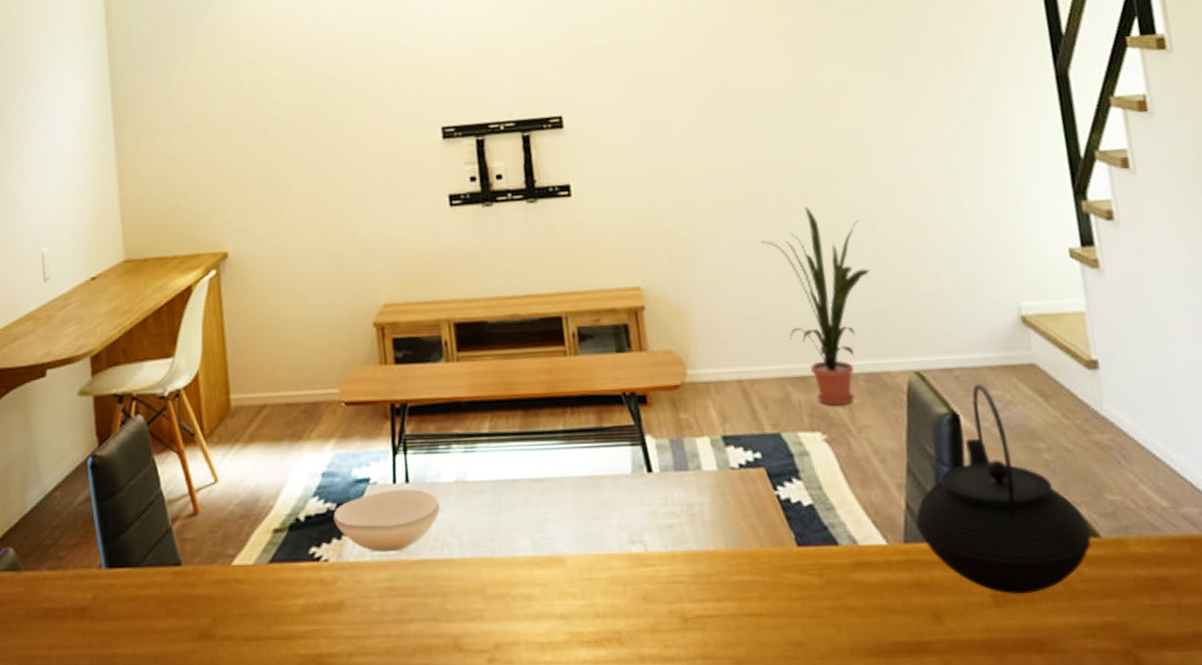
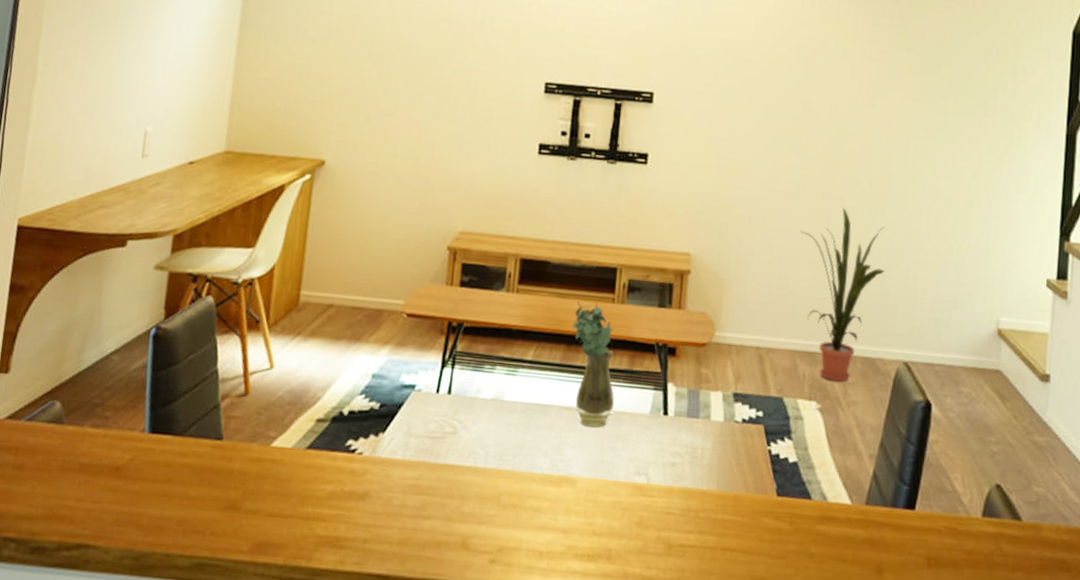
bowl: present [333,489,440,552] -> none [375,398,475,454]
vase: none [525,358,590,497] -> present [572,301,614,428]
teapot: present [915,384,1092,595] -> none [878,380,1016,560]

